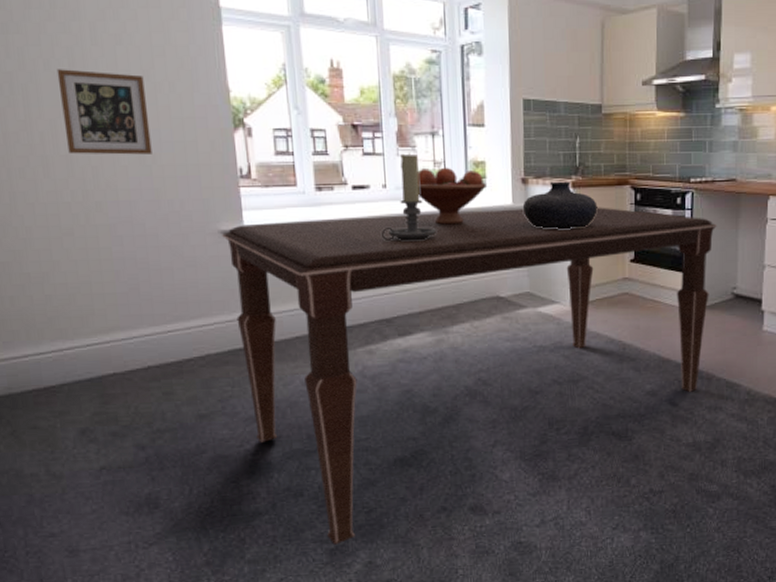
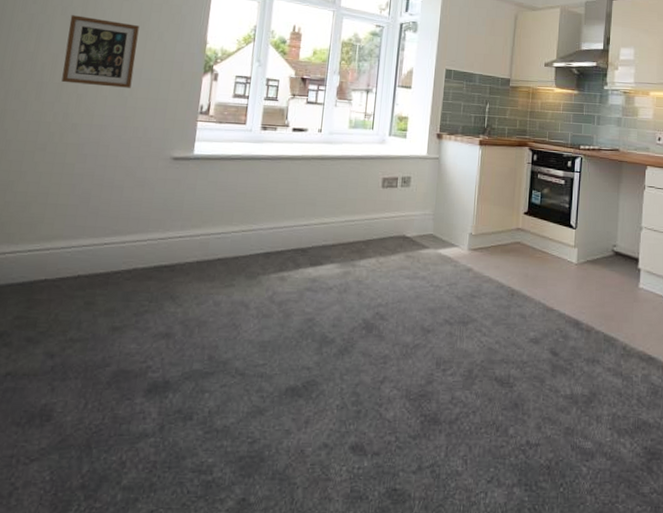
dining table: present [222,207,717,545] -> none [161,153,601,476]
candle holder: present [380,152,437,241] -> none [310,104,359,180]
fruit bowl: present [417,167,486,225] -> none [347,119,407,169]
vase: present [522,181,598,229] -> none [435,138,500,181]

